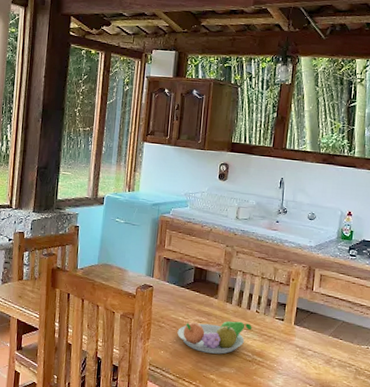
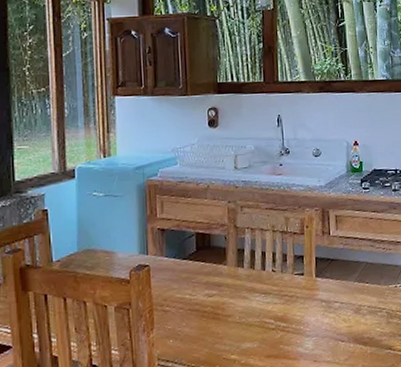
fruit bowl: present [177,321,252,354] -> none [185,286,270,331]

